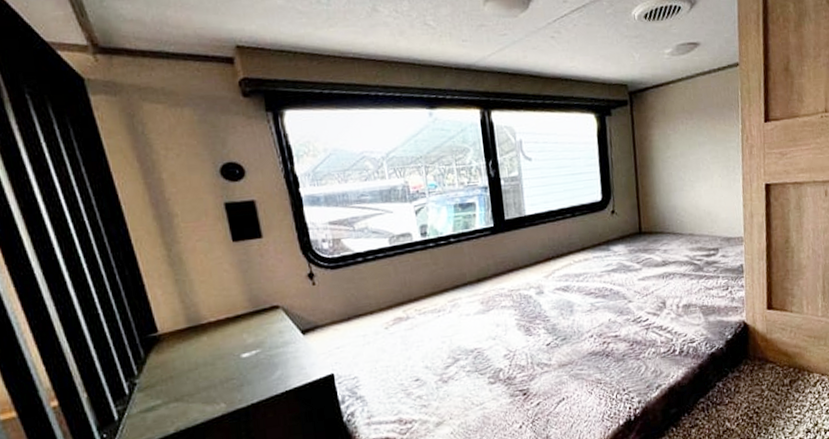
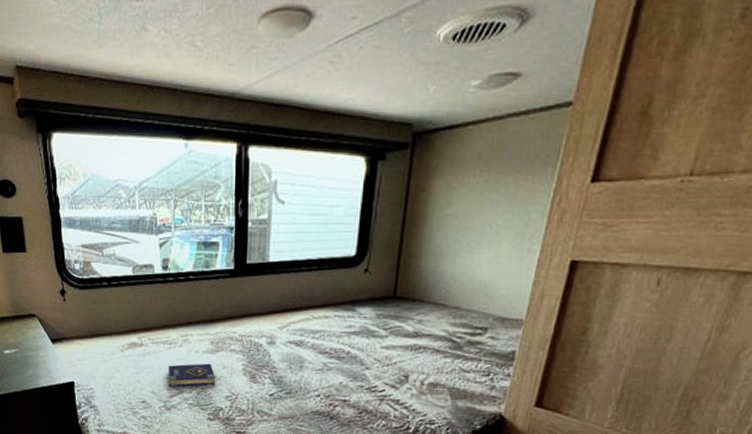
book: none [439,324,492,358] -> present [168,363,216,388]

